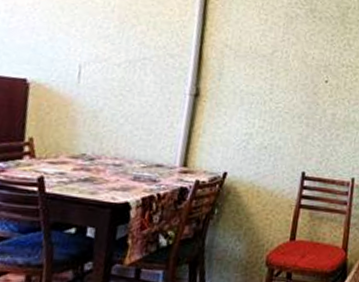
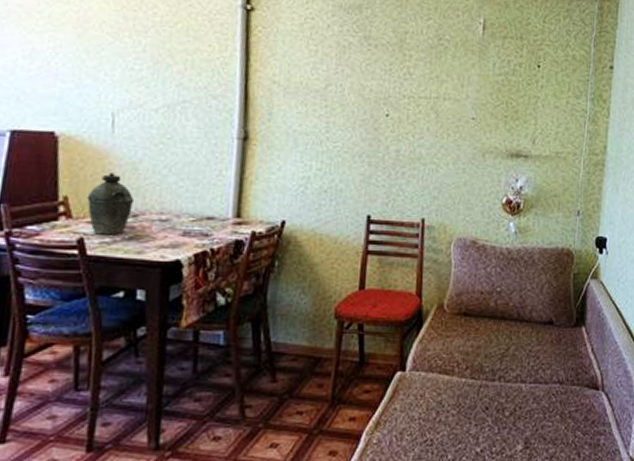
kettle: none [50,119,93,176] -> present [87,173,135,235]

